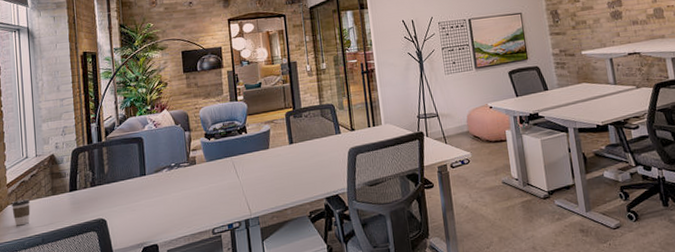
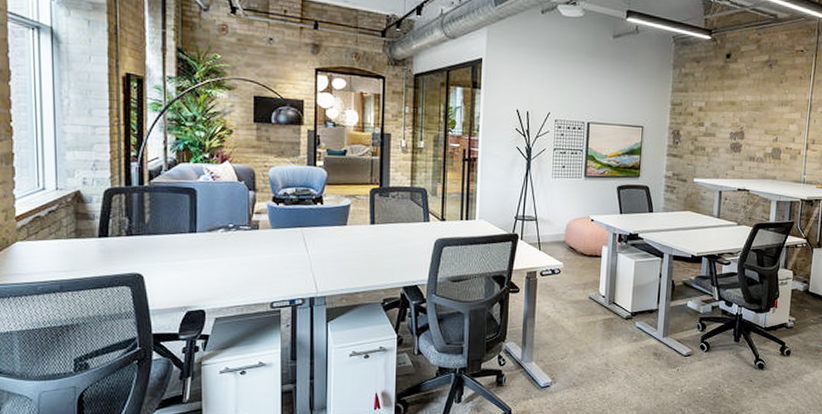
coffee cup: present [11,199,31,226] -> none [21,237,46,268]

